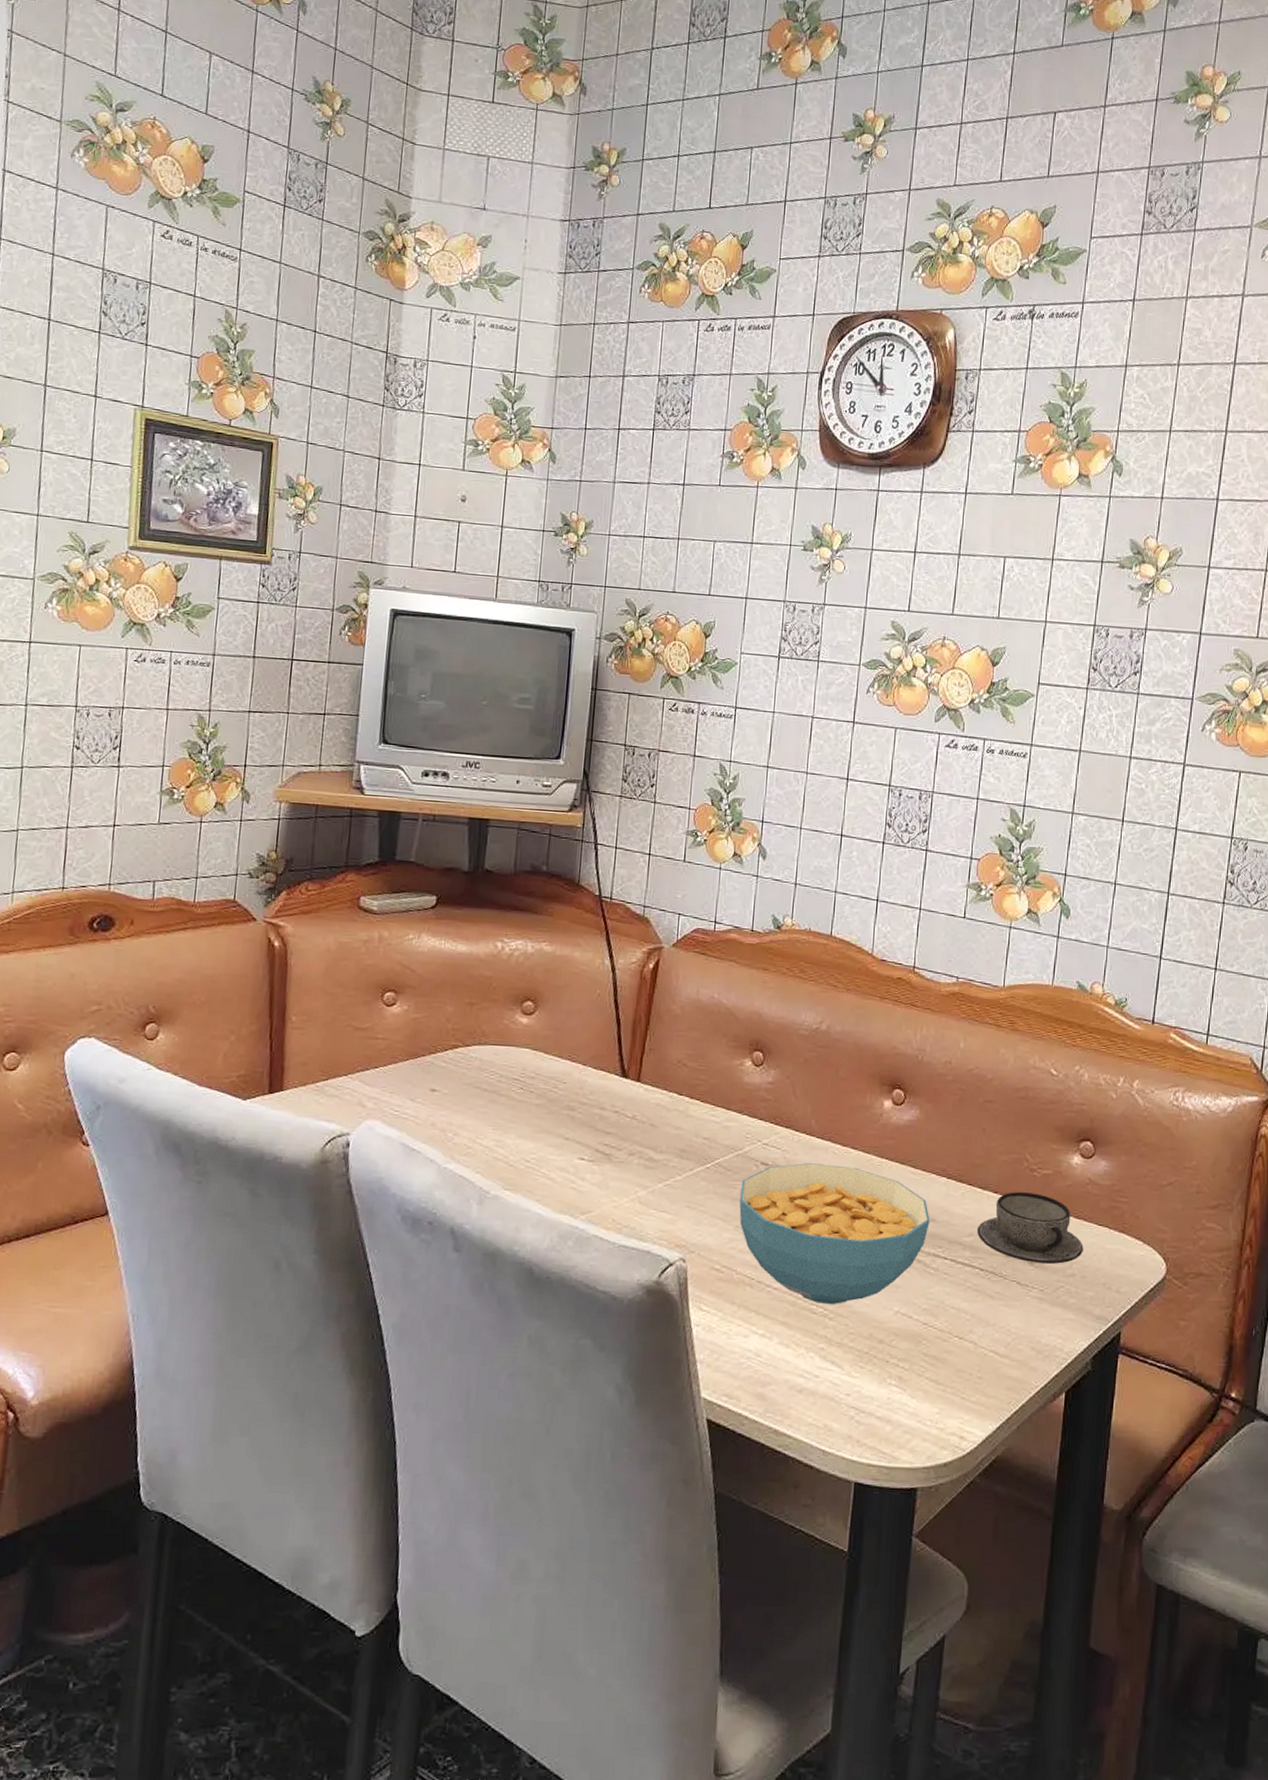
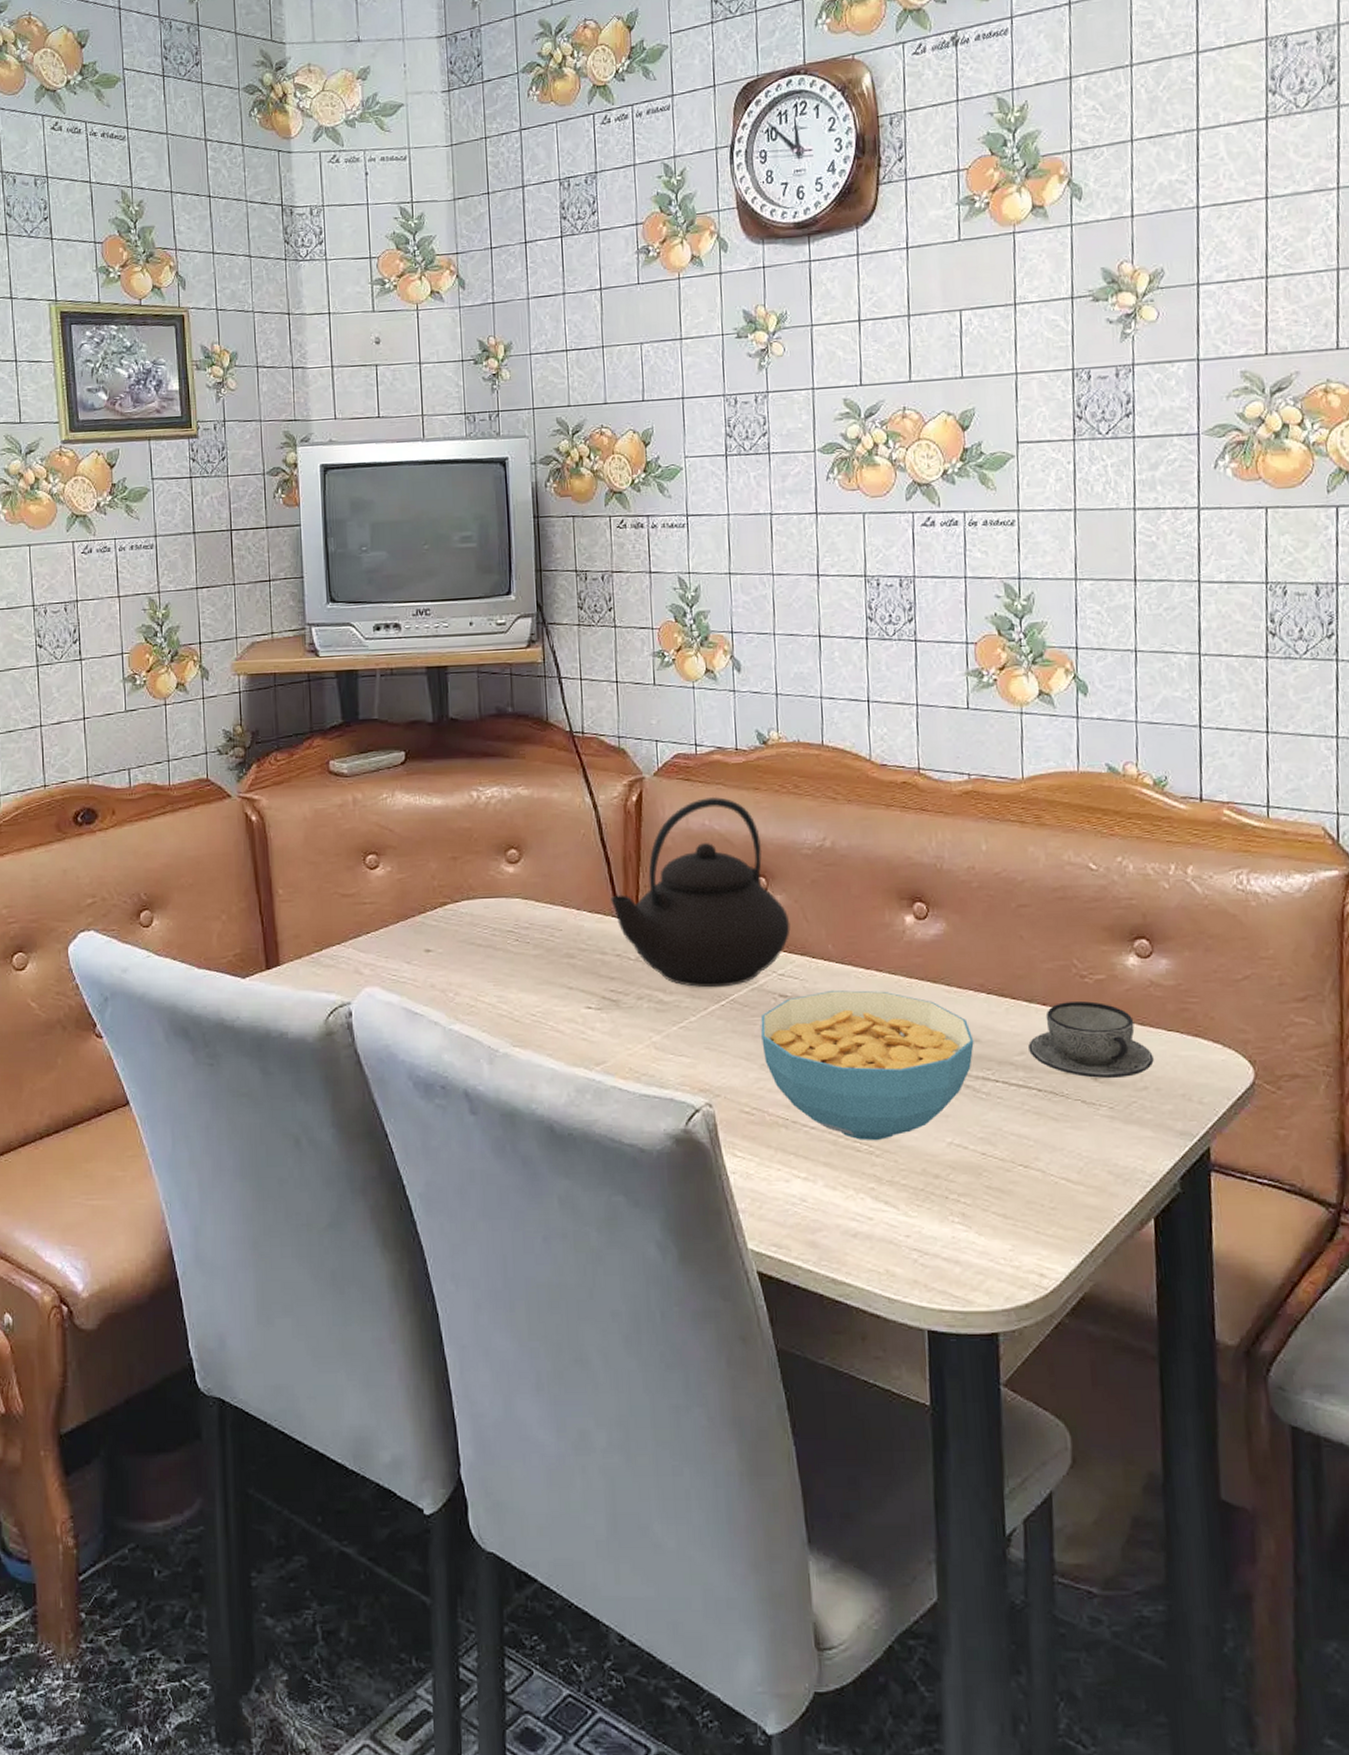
teapot: none [616,972,780,1151] -> present [611,796,791,988]

